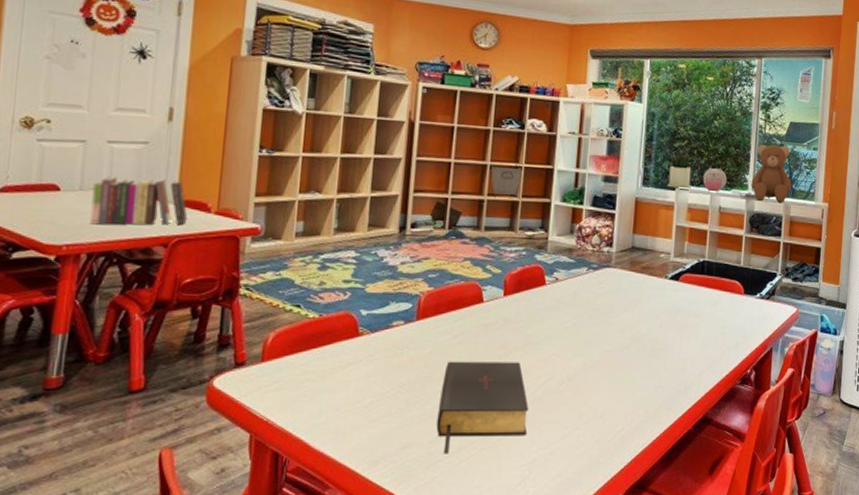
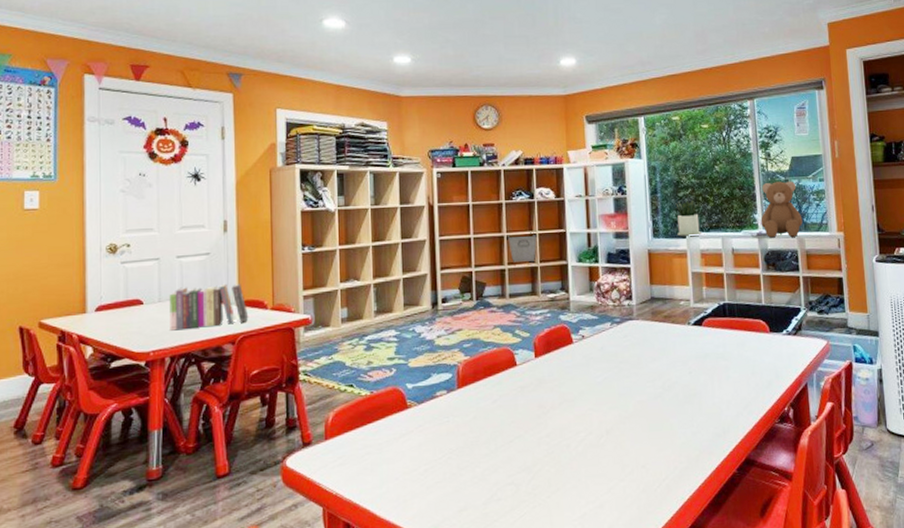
bible: present [436,361,529,454] -> none [488,420,575,514]
plush toy: present [703,167,727,193] -> none [712,211,736,237]

